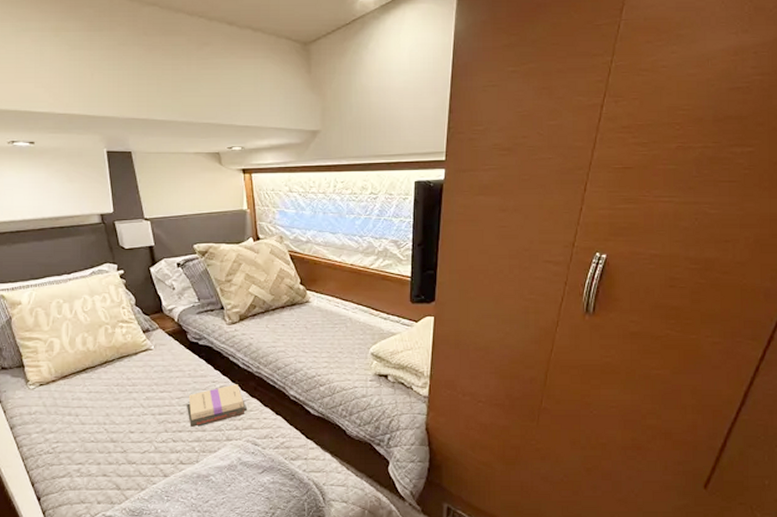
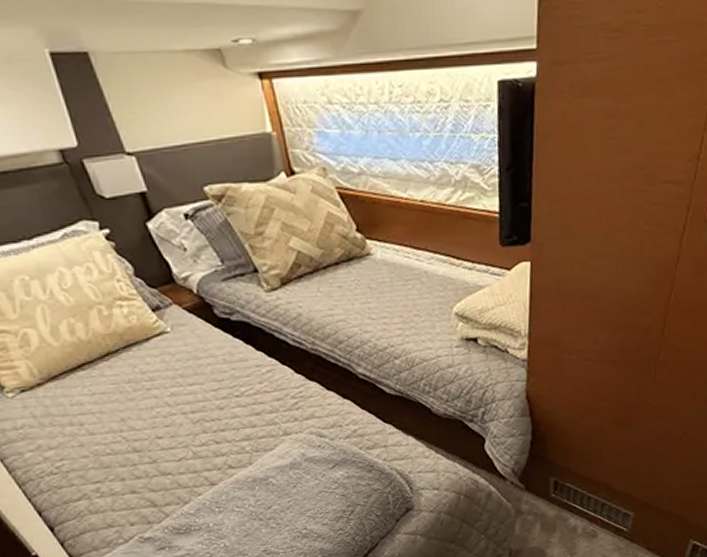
books: present [186,384,248,428] -> none [225,366,307,425]

